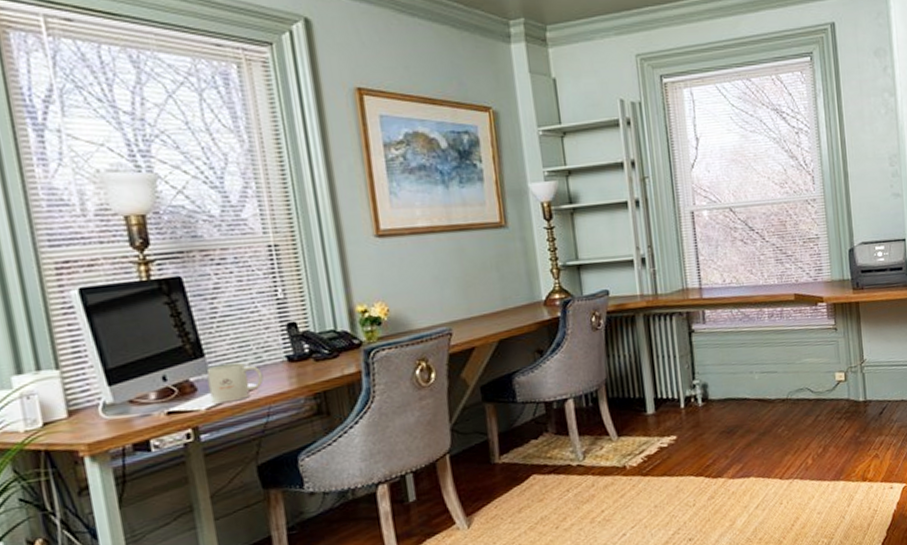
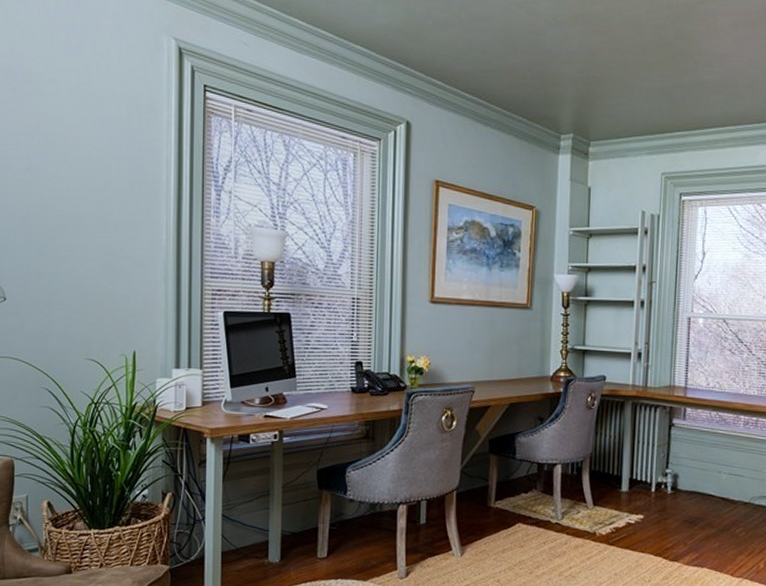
mug: present [206,362,264,404] -> none [295,385,333,416]

